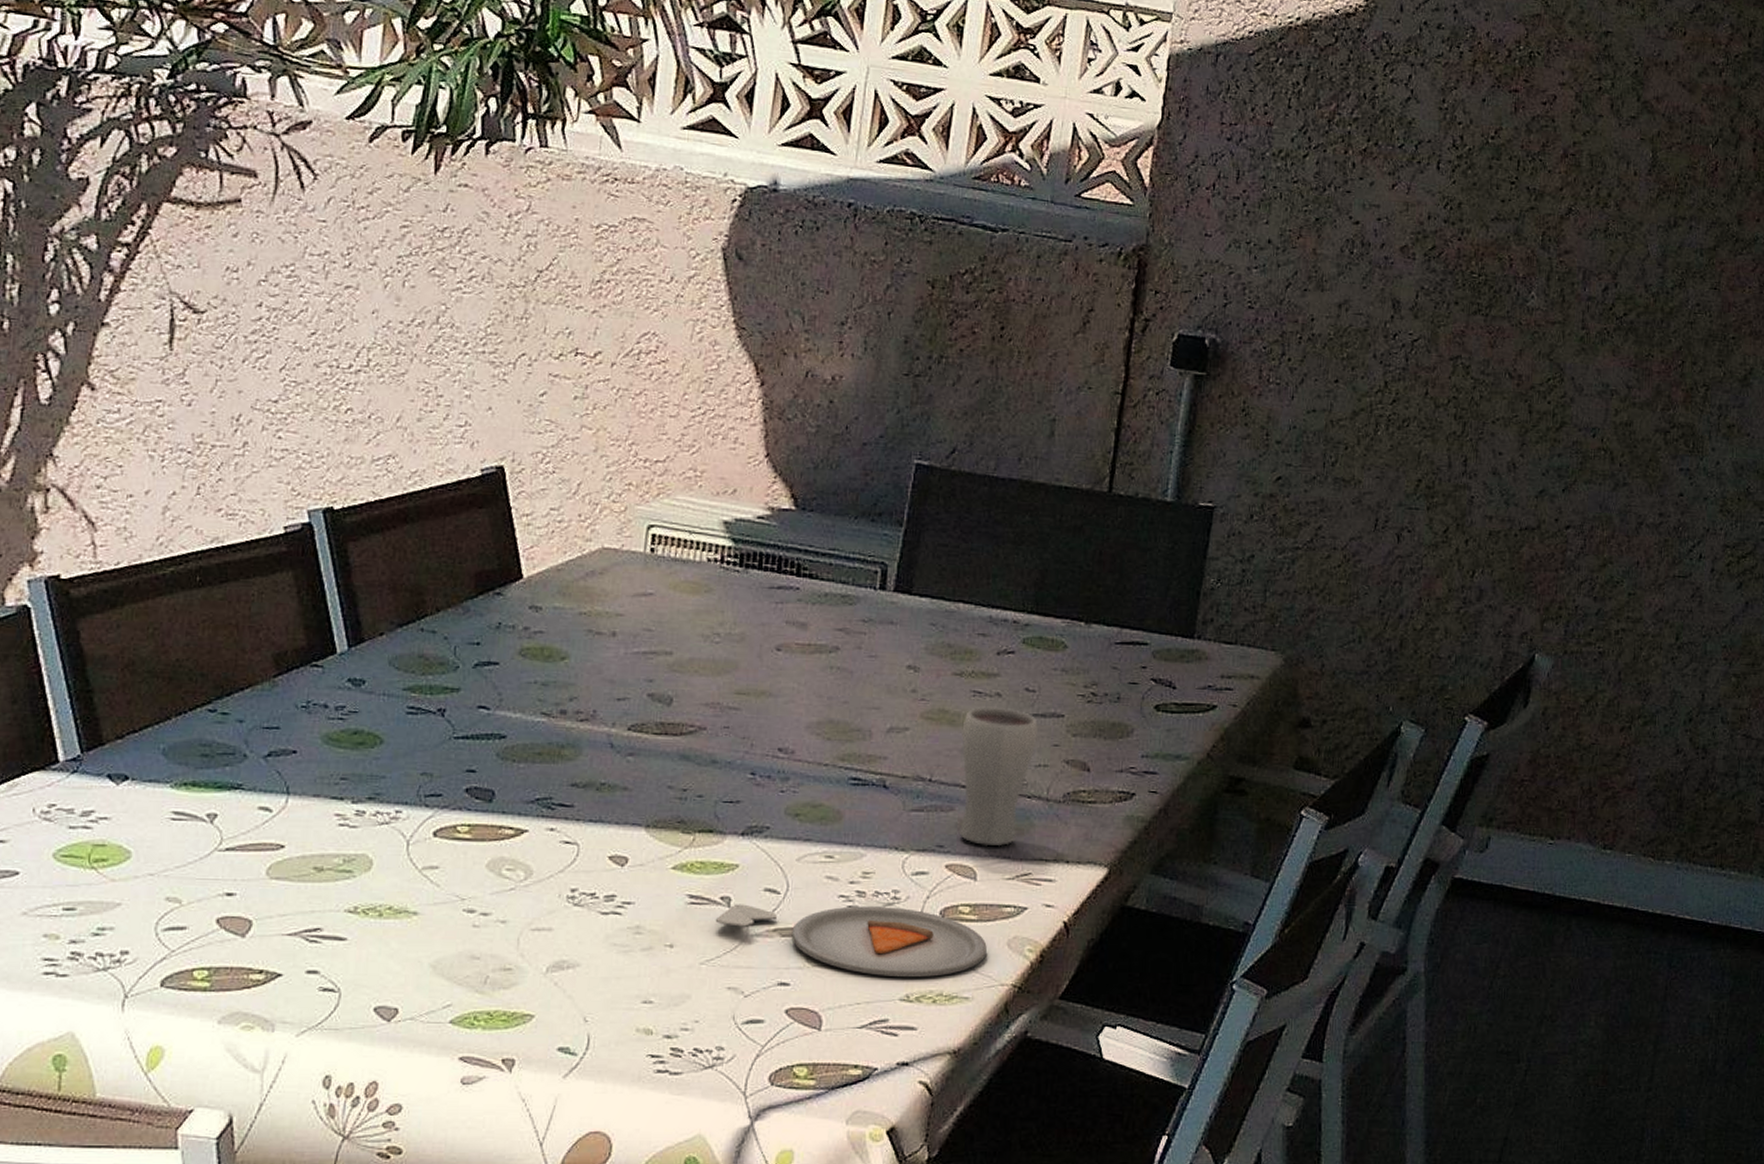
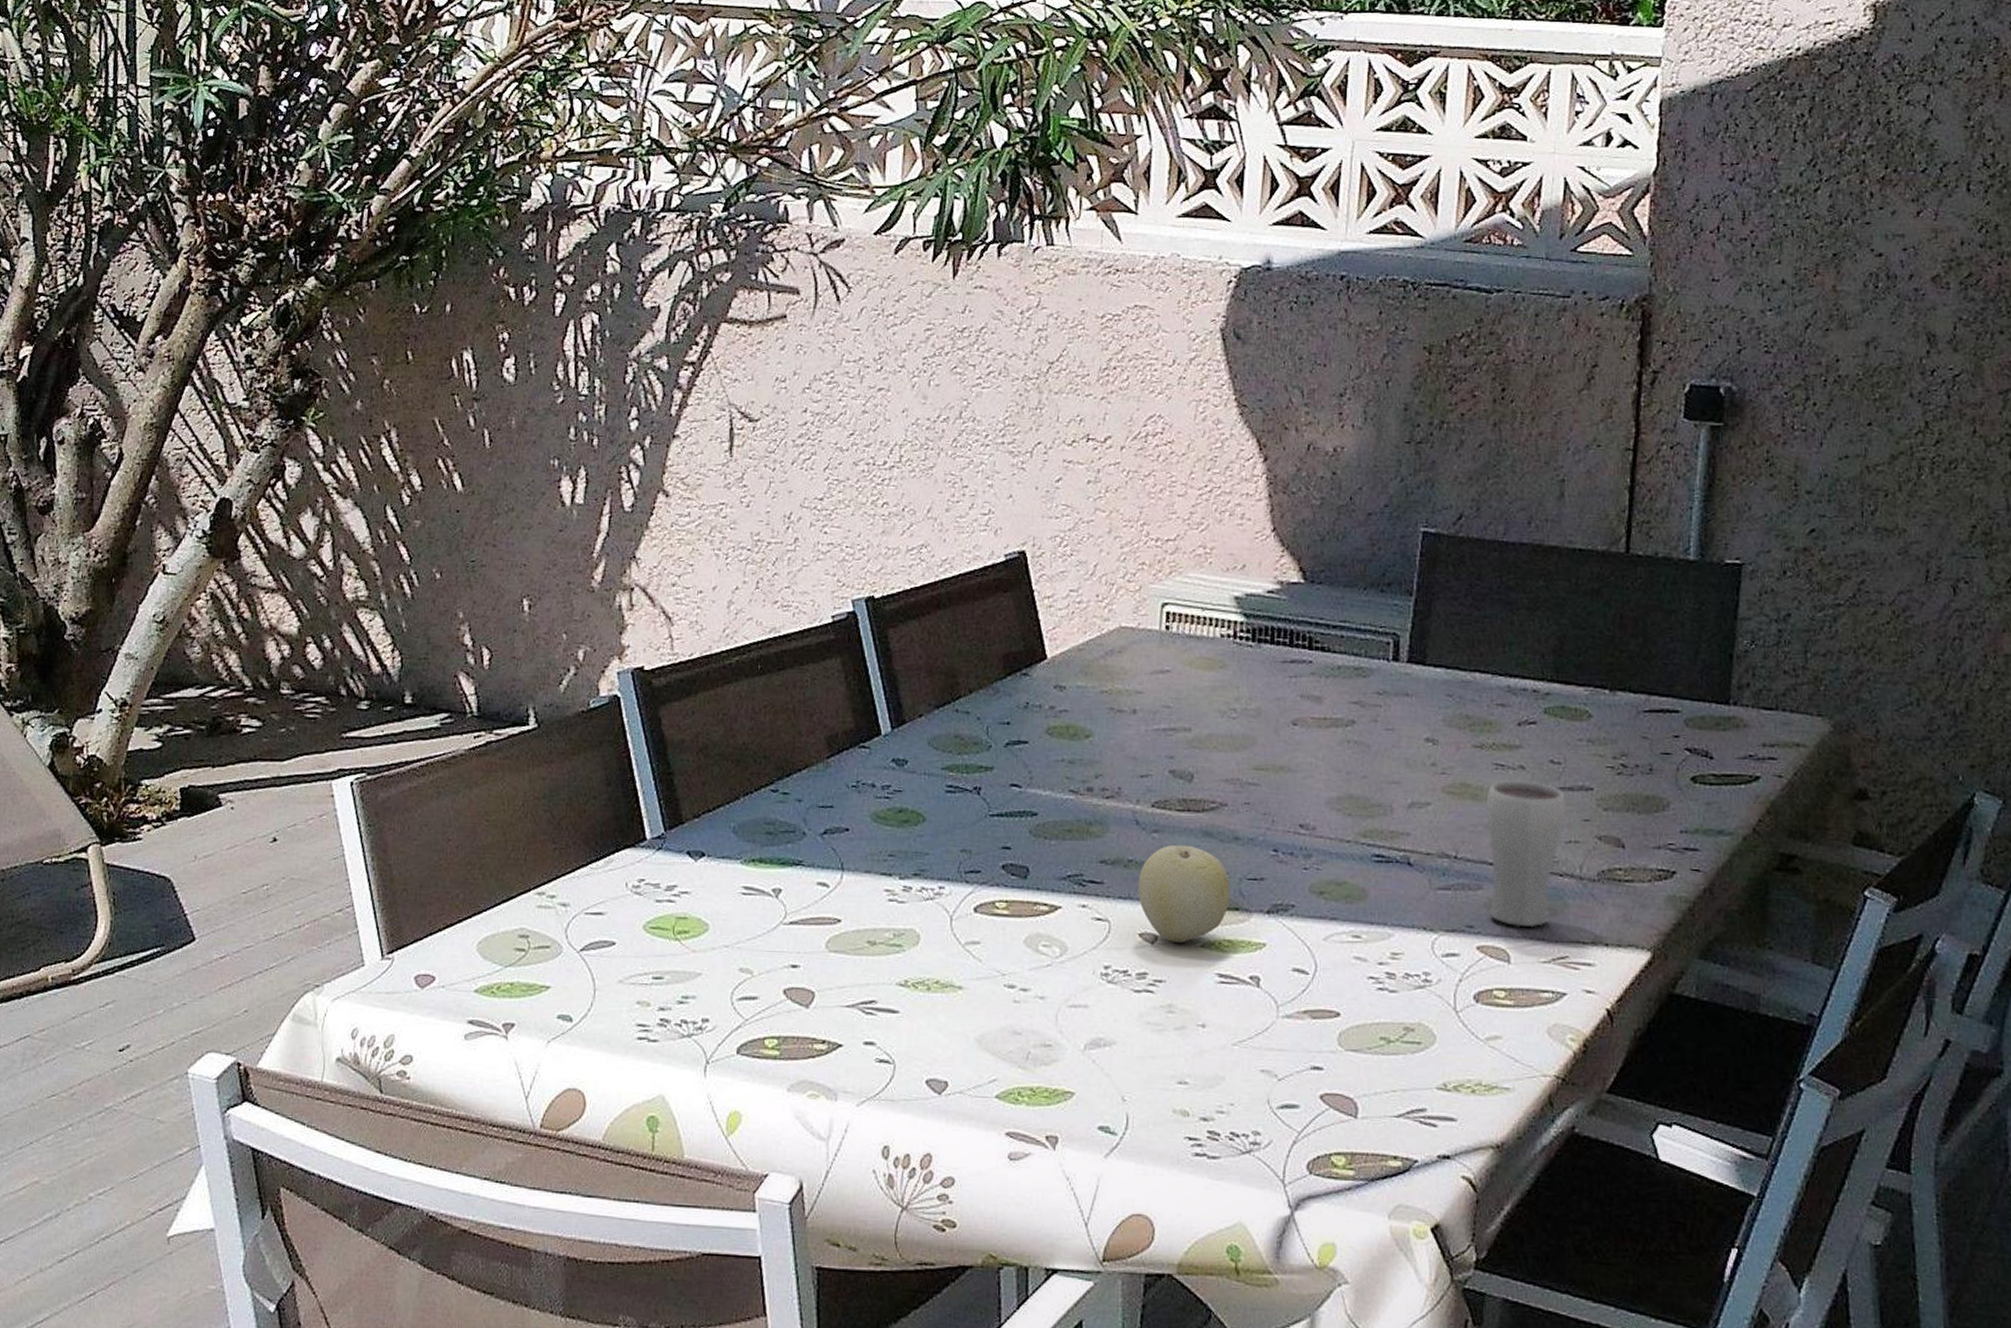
fruit: none [609,768,706,865] -> present [1137,844,1231,942]
dinner plate: present [715,904,987,978] -> none [1245,984,1526,1066]

